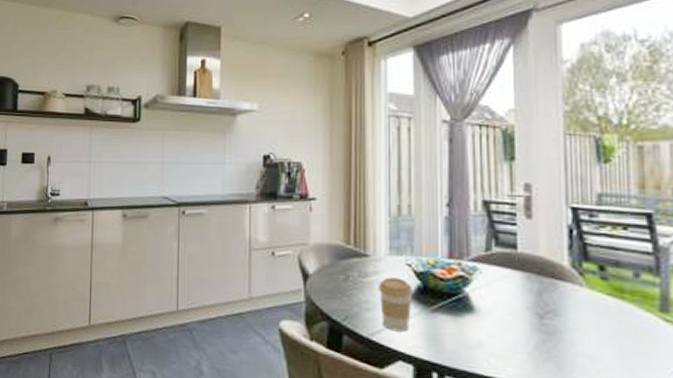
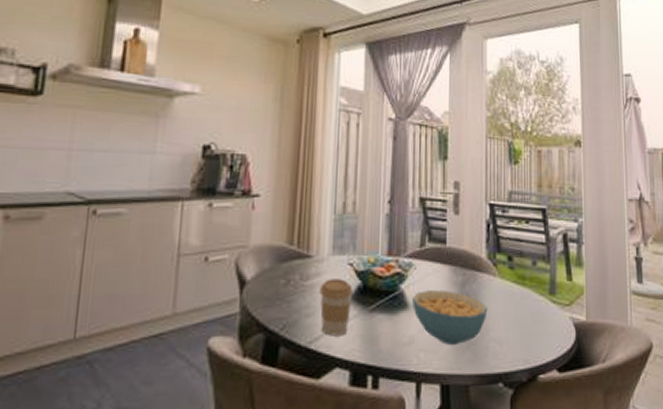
cereal bowl: none [478,295,573,355] -> present [411,290,488,345]

